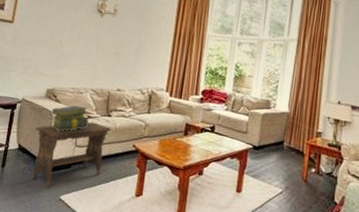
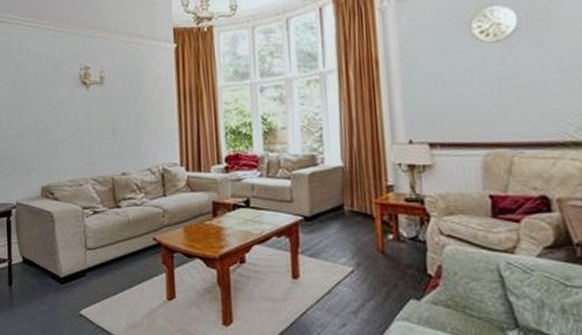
footstool: present [32,122,111,189] -> none [37,217,124,304]
stack of books: present [51,105,89,132] -> none [52,200,96,235]

